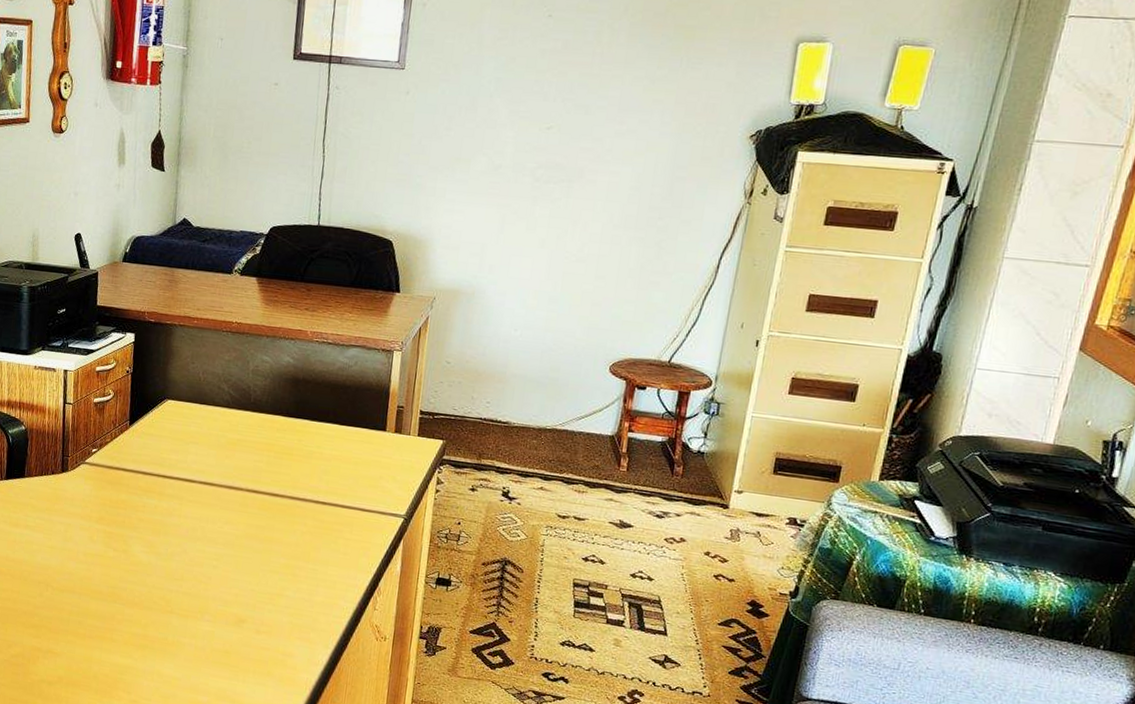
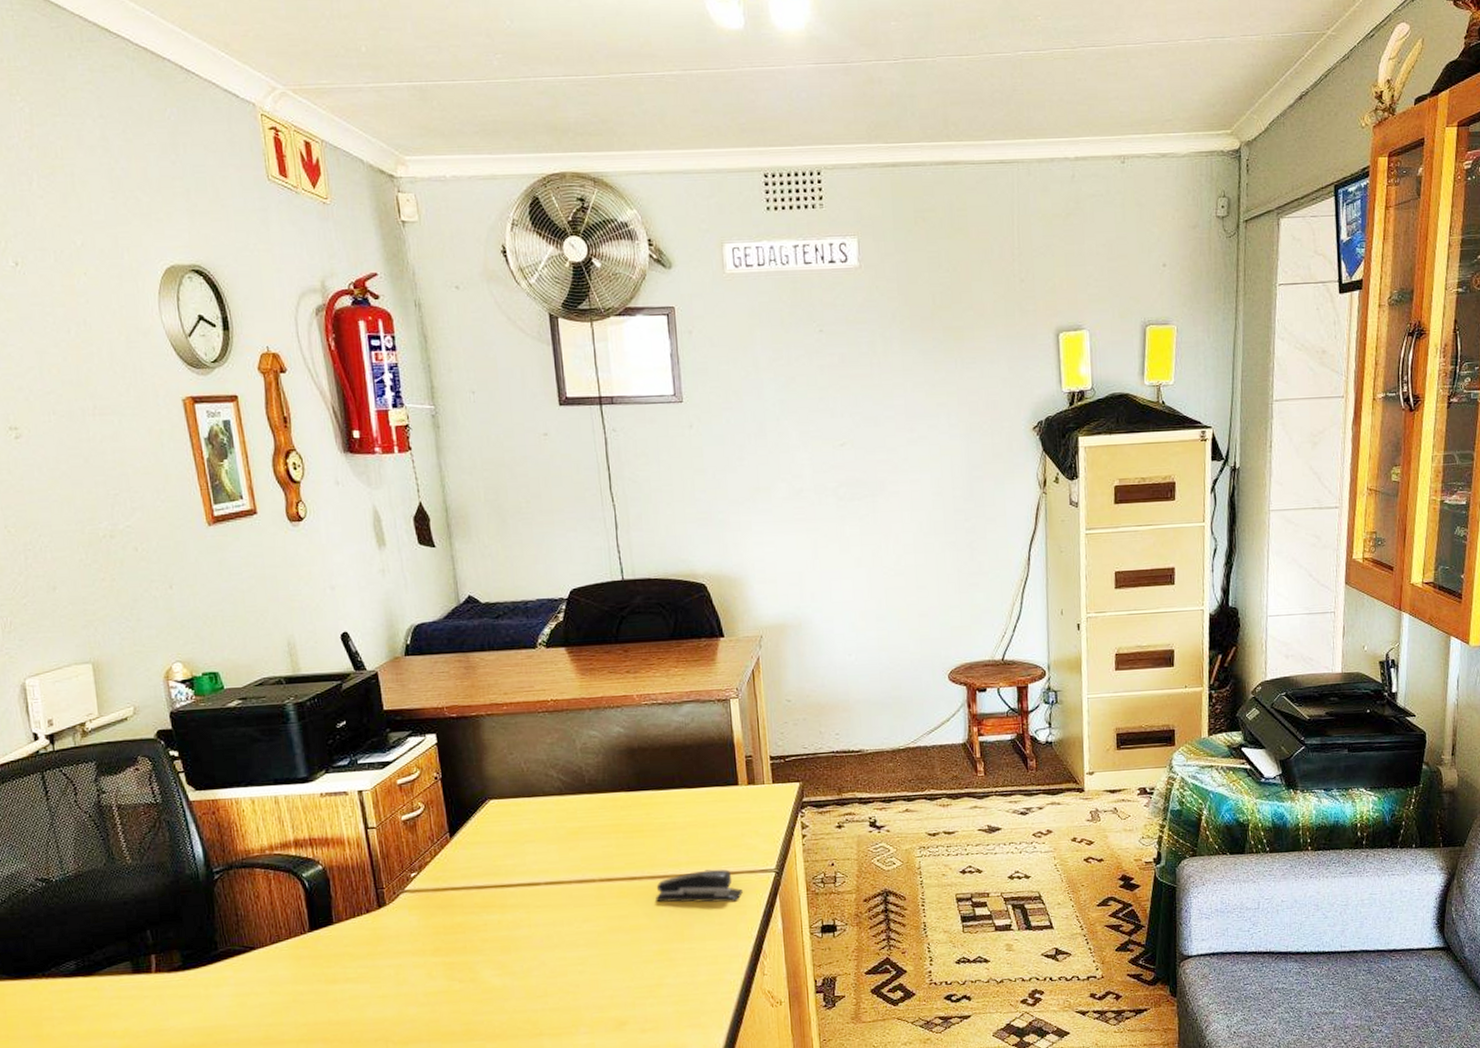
stapler: none [291,501,371,537] -> present [656,869,743,903]

